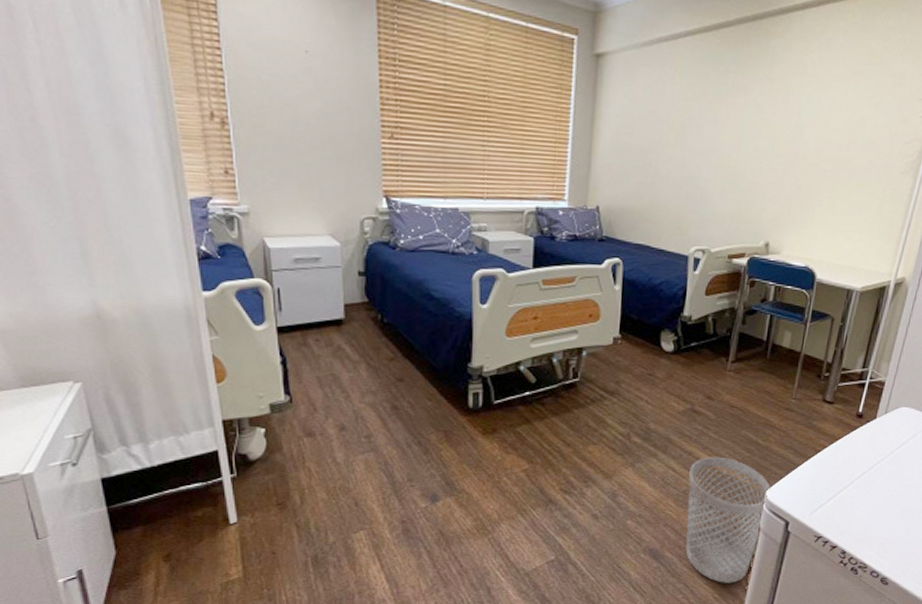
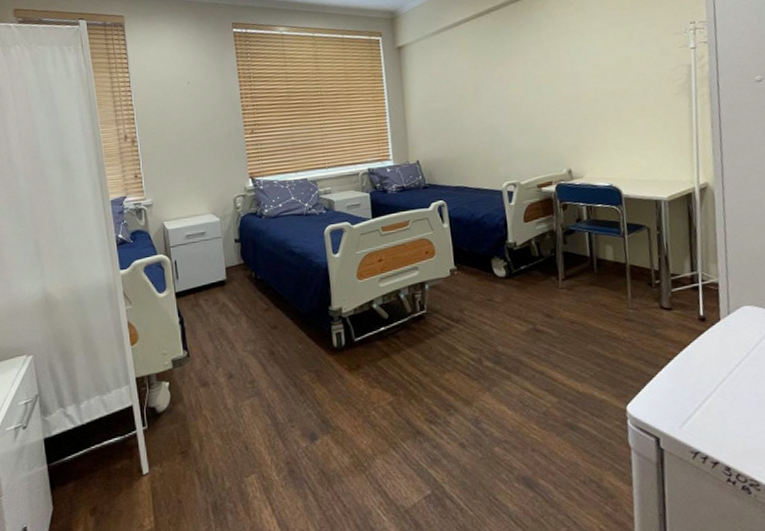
wastebasket: present [685,457,771,583] -> none [545,374,632,512]

